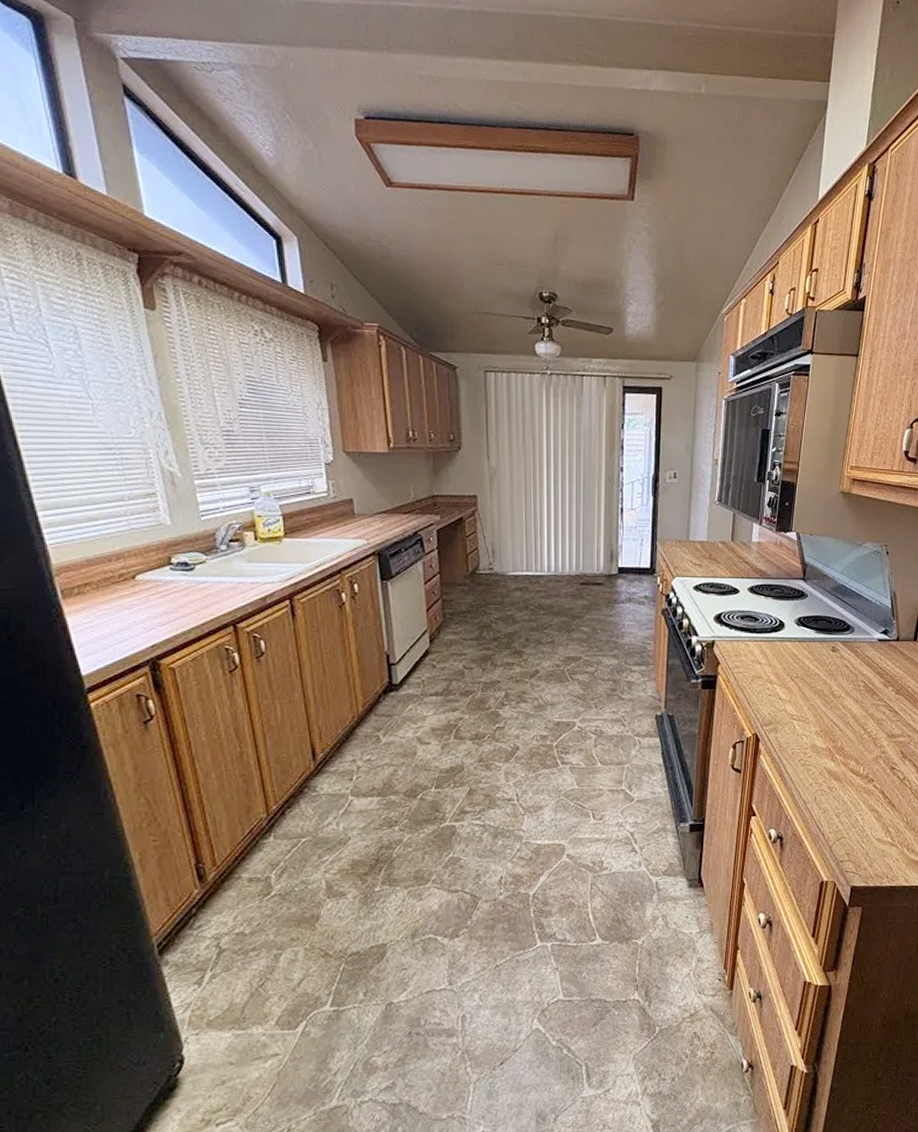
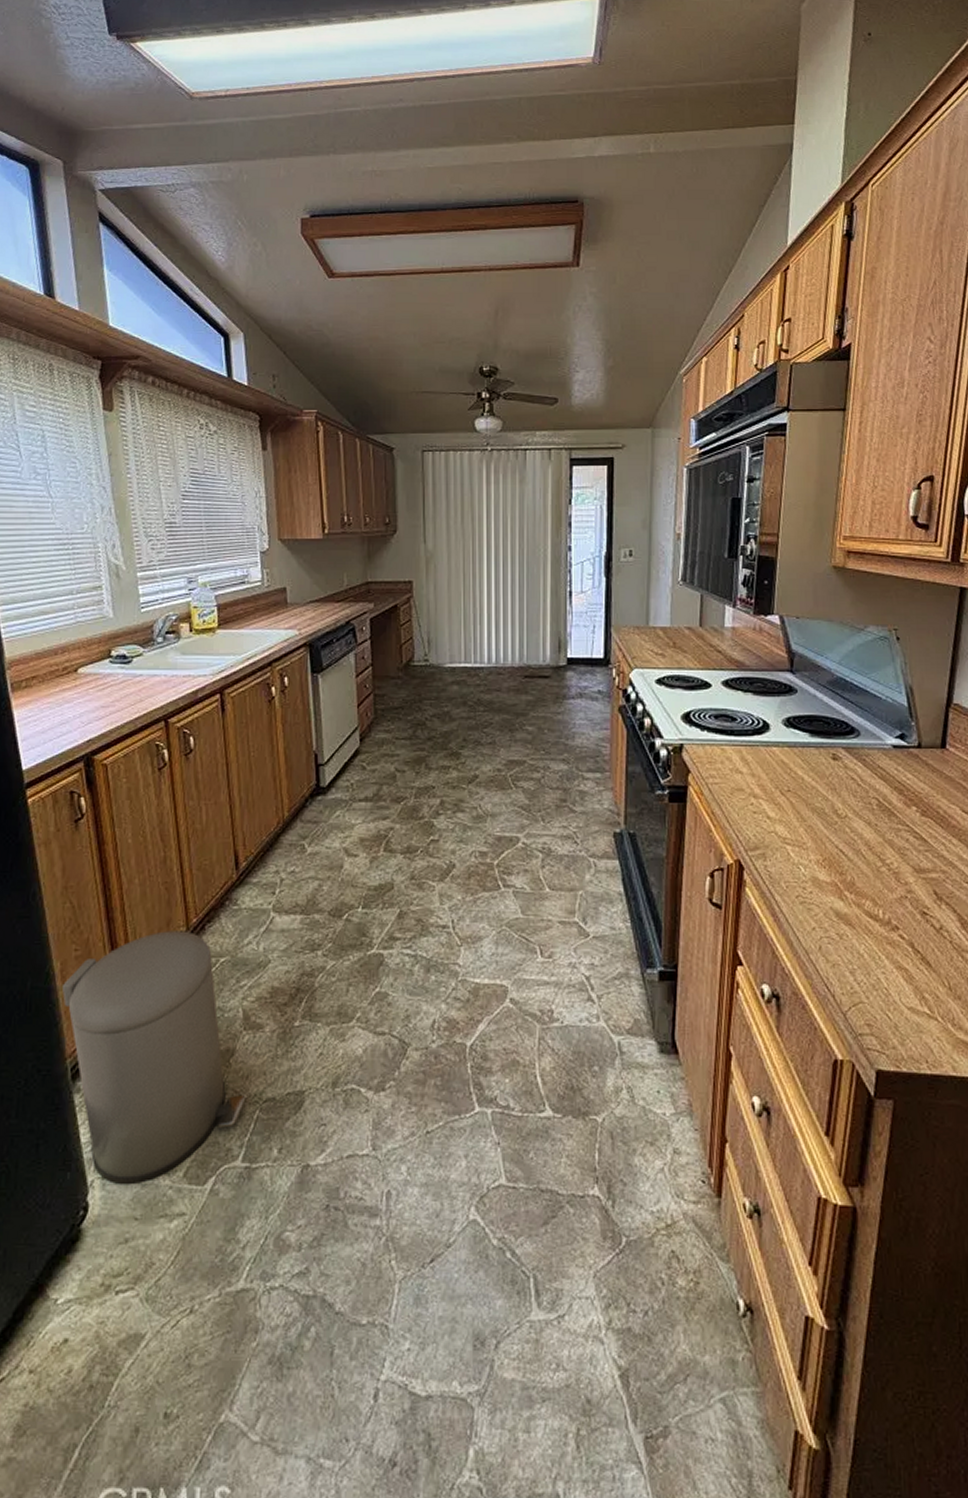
pedal bin: none [141,817,332,1038] -> present [61,931,246,1185]

